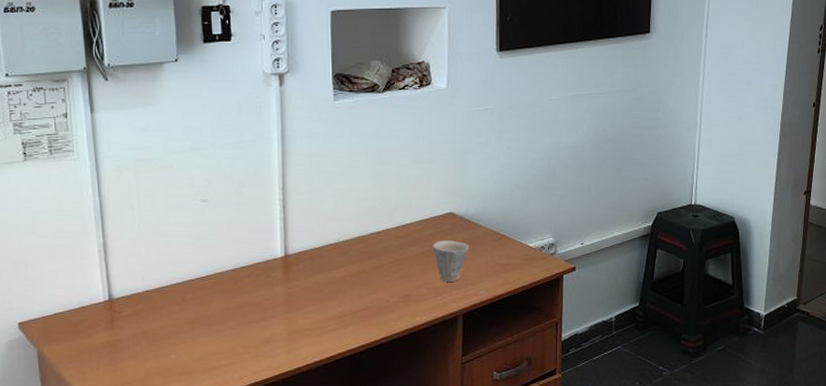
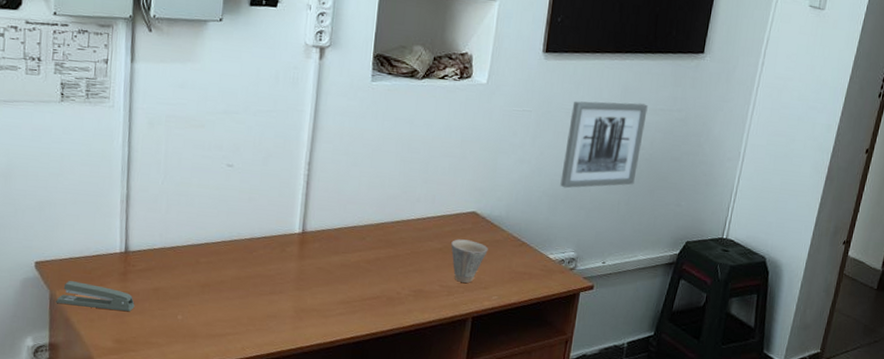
stapler: none [45,336,126,361] -> present [56,281,135,312]
wall art: none [530,88,604,178] -> present [560,101,648,188]

